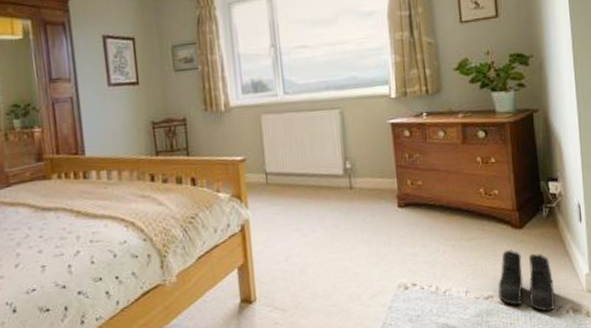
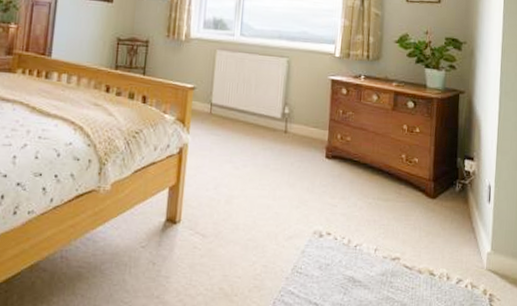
boots: present [498,250,555,312] -> none [405,217,457,283]

